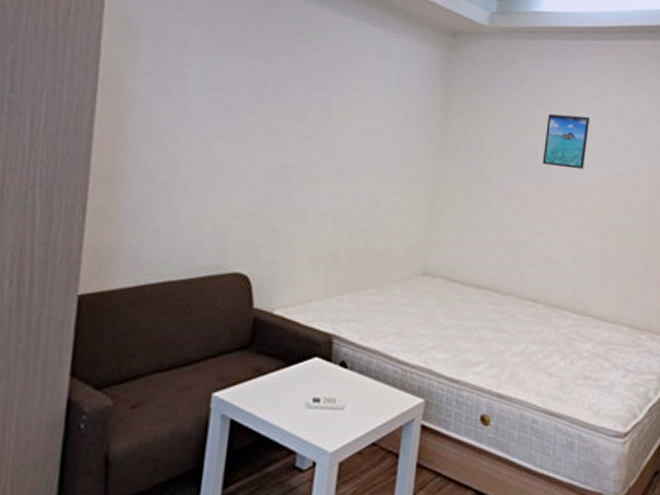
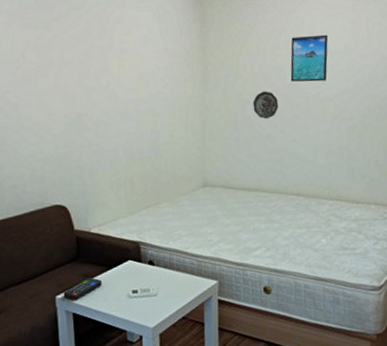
remote control: none [222,374,276,402] -> present [63,277,102,300]
decorative plate: none [495,170,525,204] -> present [253,91,278,119]

